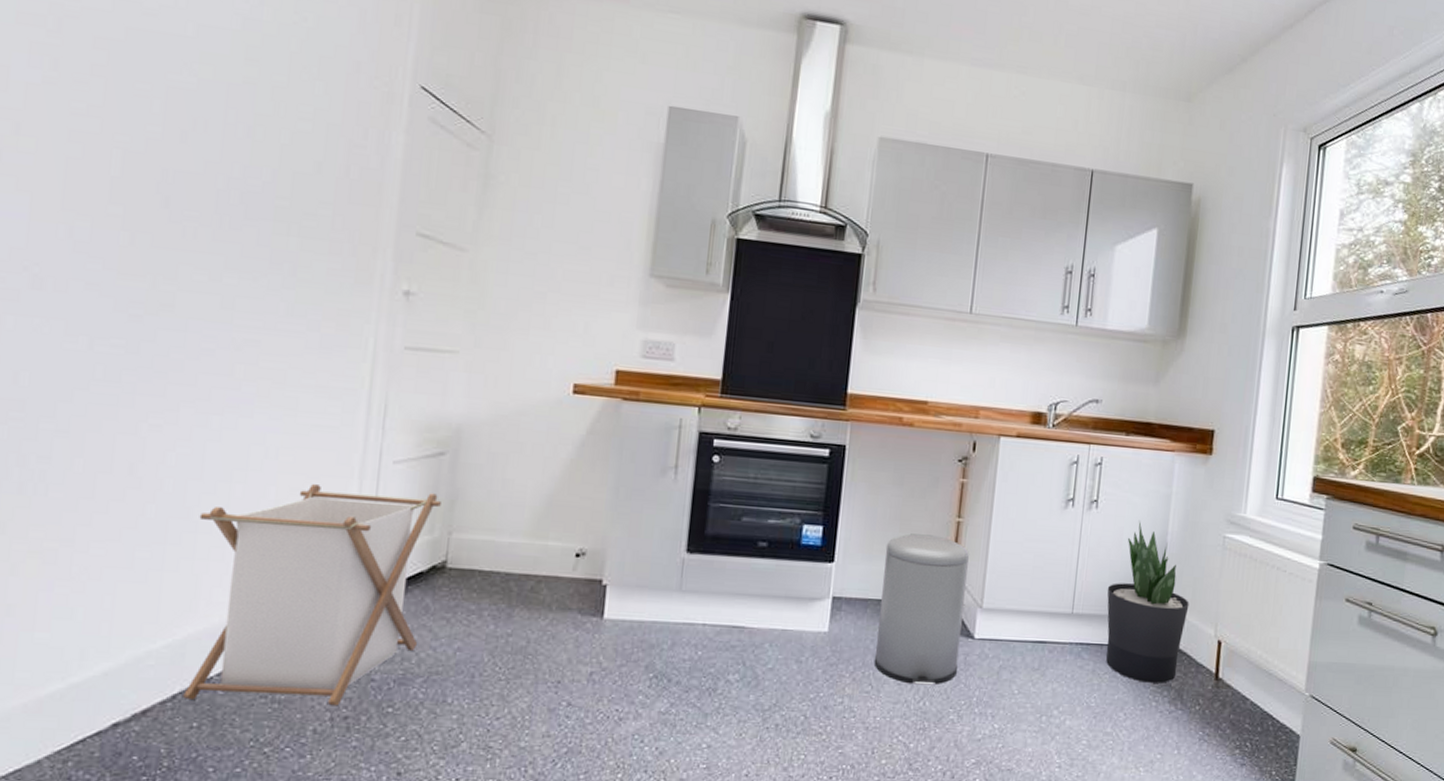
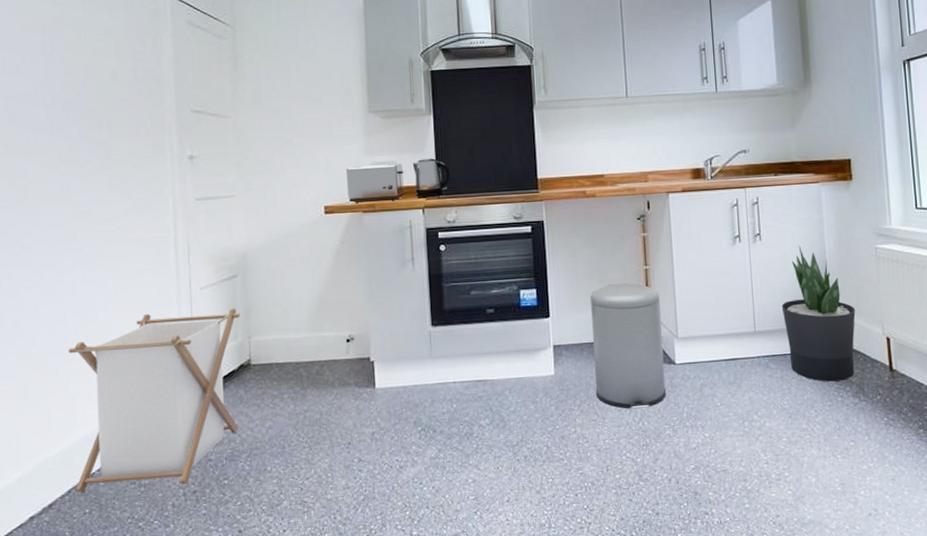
toaster: none [606,339,683,391] -> present [345,163,404,203]
kettle: none [692,345,741,396] -> present [412,158,450,198]

